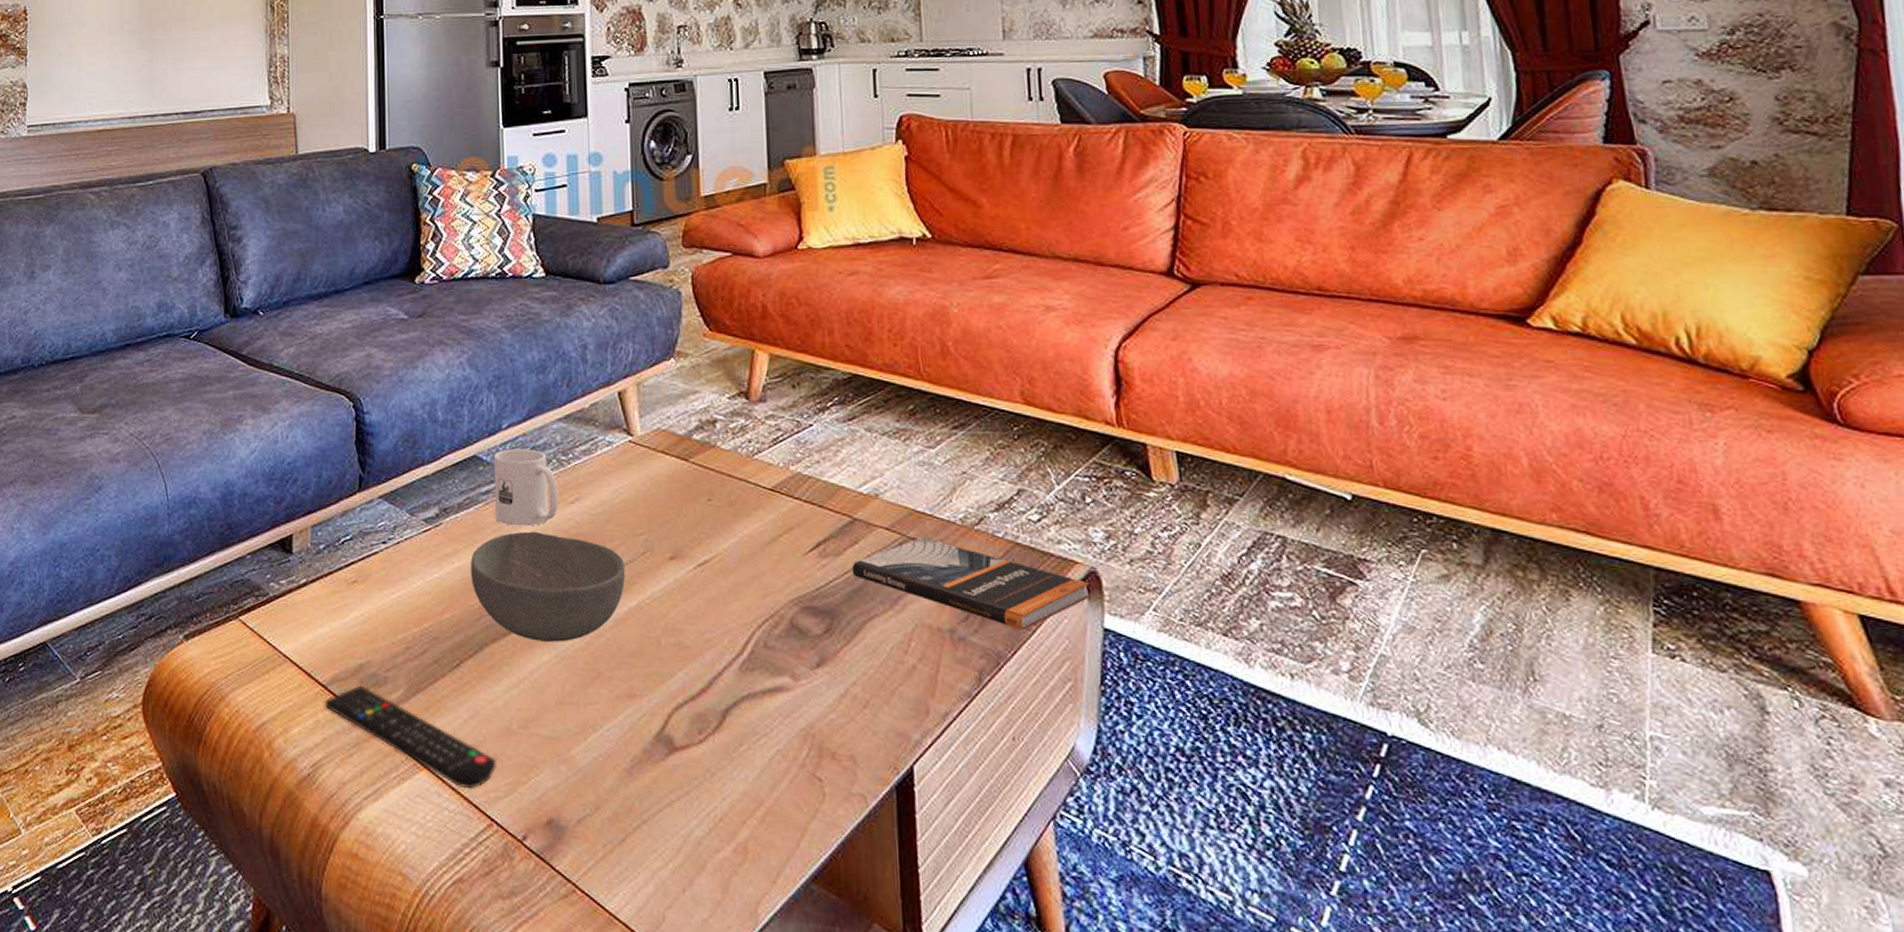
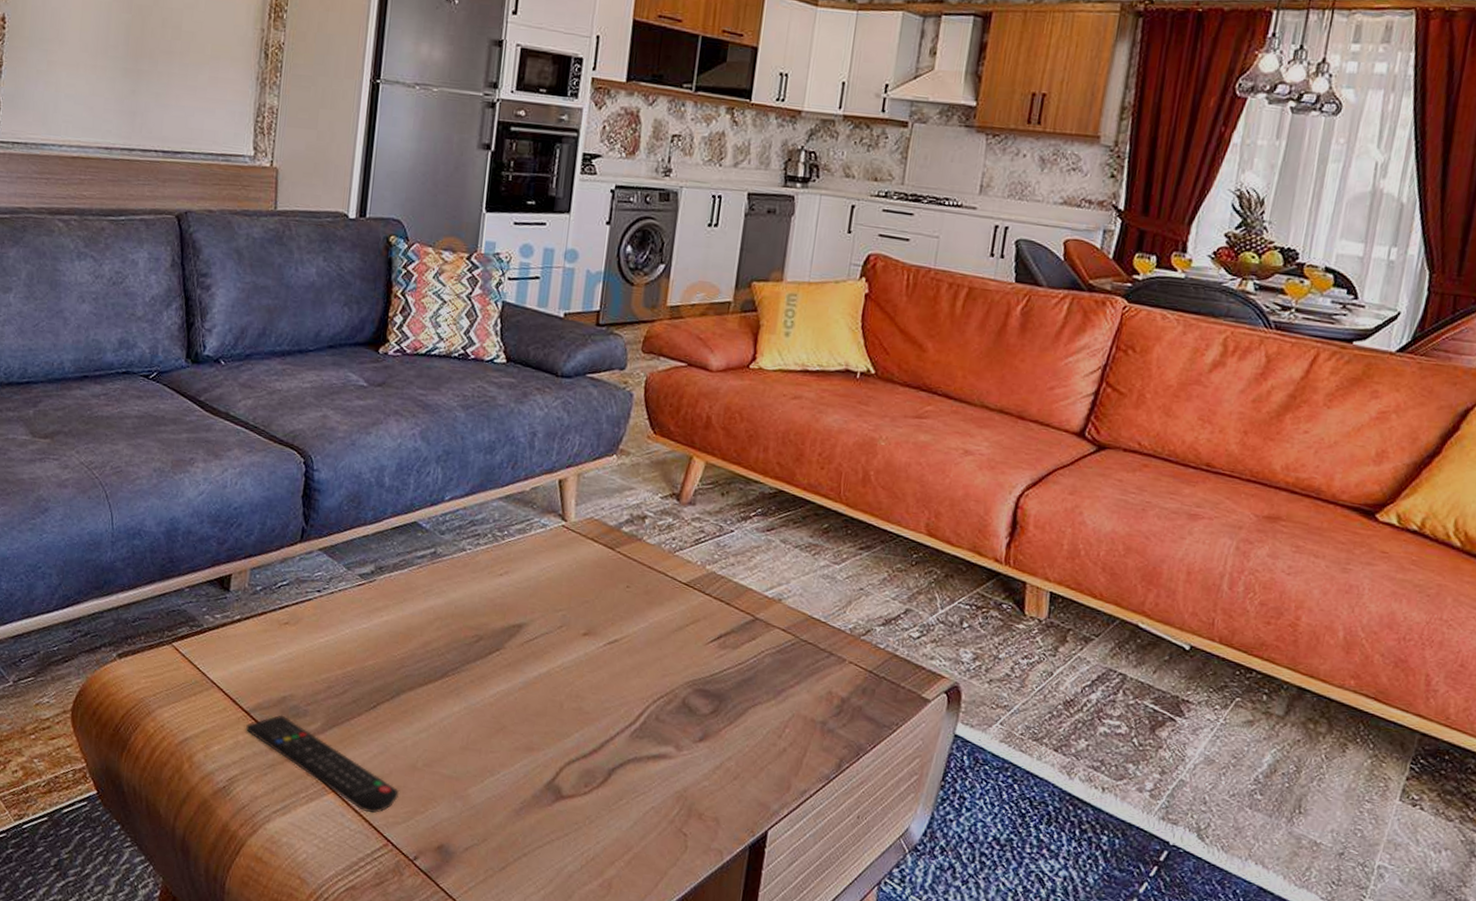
bowl: present [470,531,626,642] -> none [397,595,542,697]
mug: present [494,449,559,527] -> none [427,519,490,592]
book: present [852,536,1090,631] -> none [745,640,951,730]

